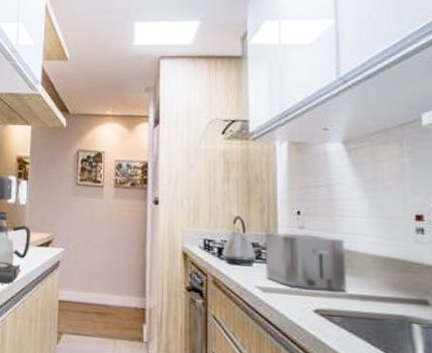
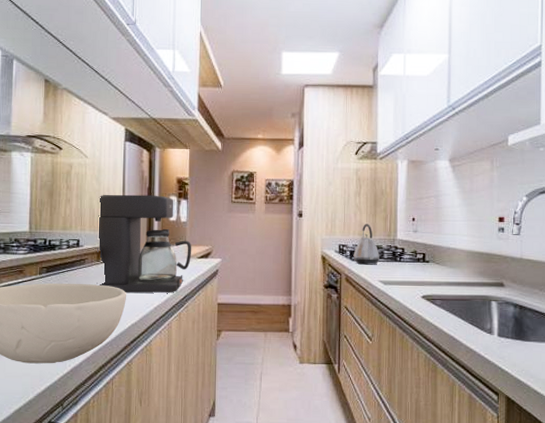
toaster: present [265,231,347,293] -> none [387,236,447,282]

